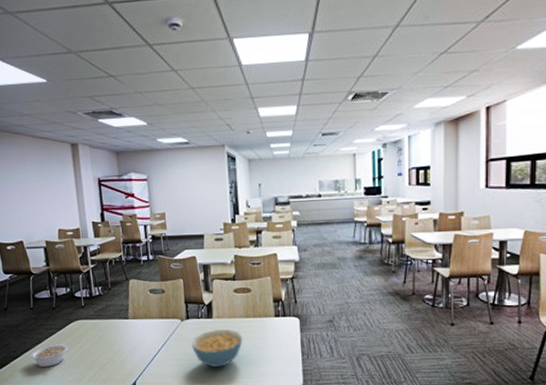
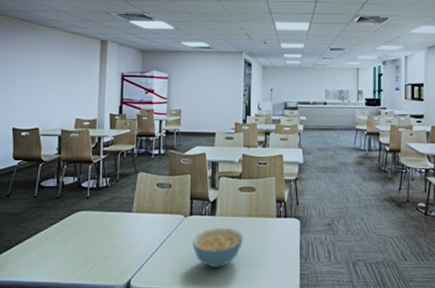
legume: present [30,344,68,367] -> none [25,235,66,260]

